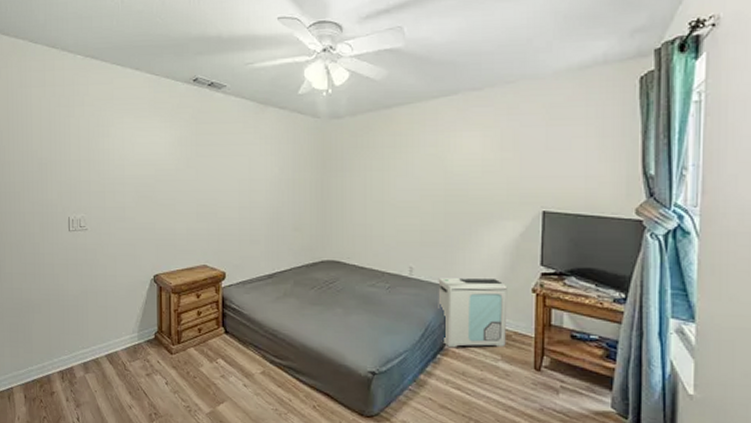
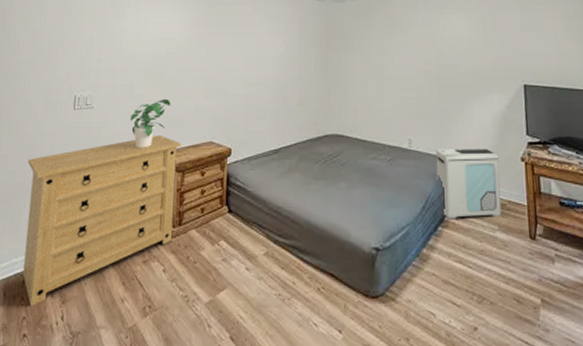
dresser: none [31,257,175,408] -> present [23,135,181,306]
potted plant: none [123,221,163,270] -> present [129,98,171,148]

